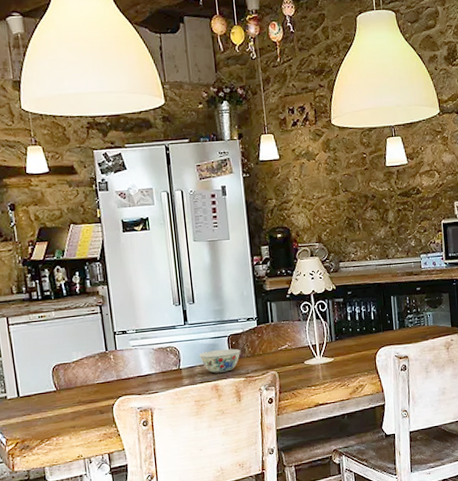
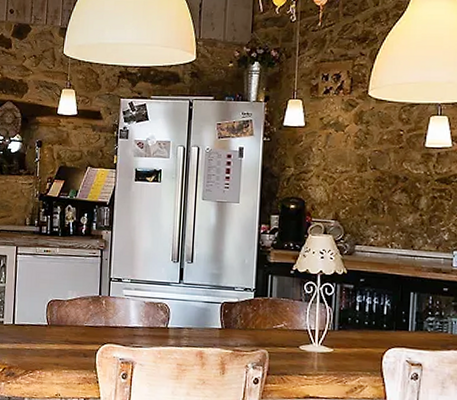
bowl: present [198,348,241,373] -> none [188,315,233,341]

